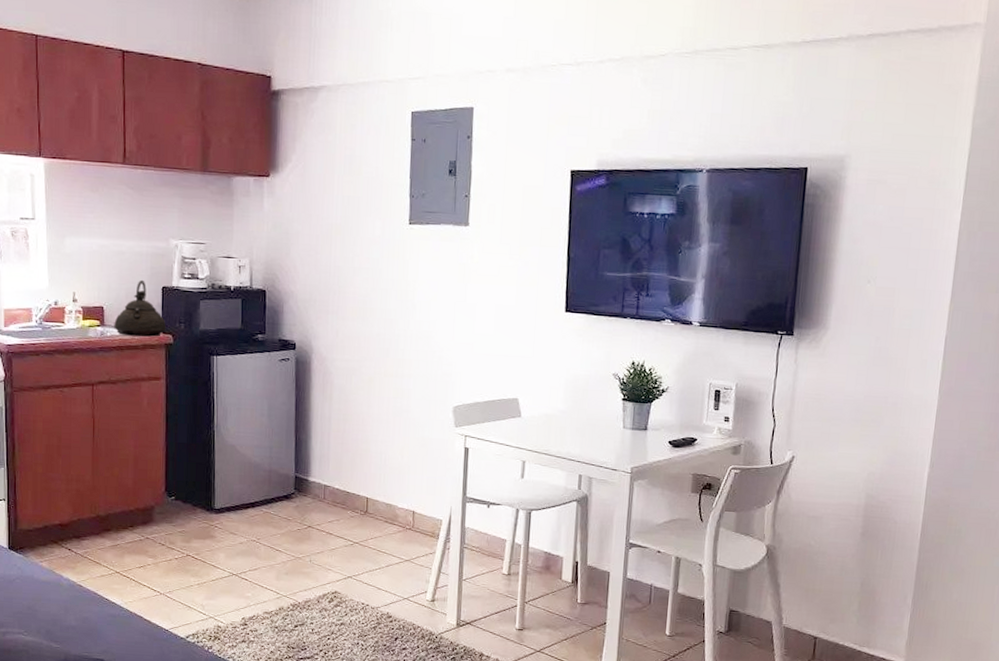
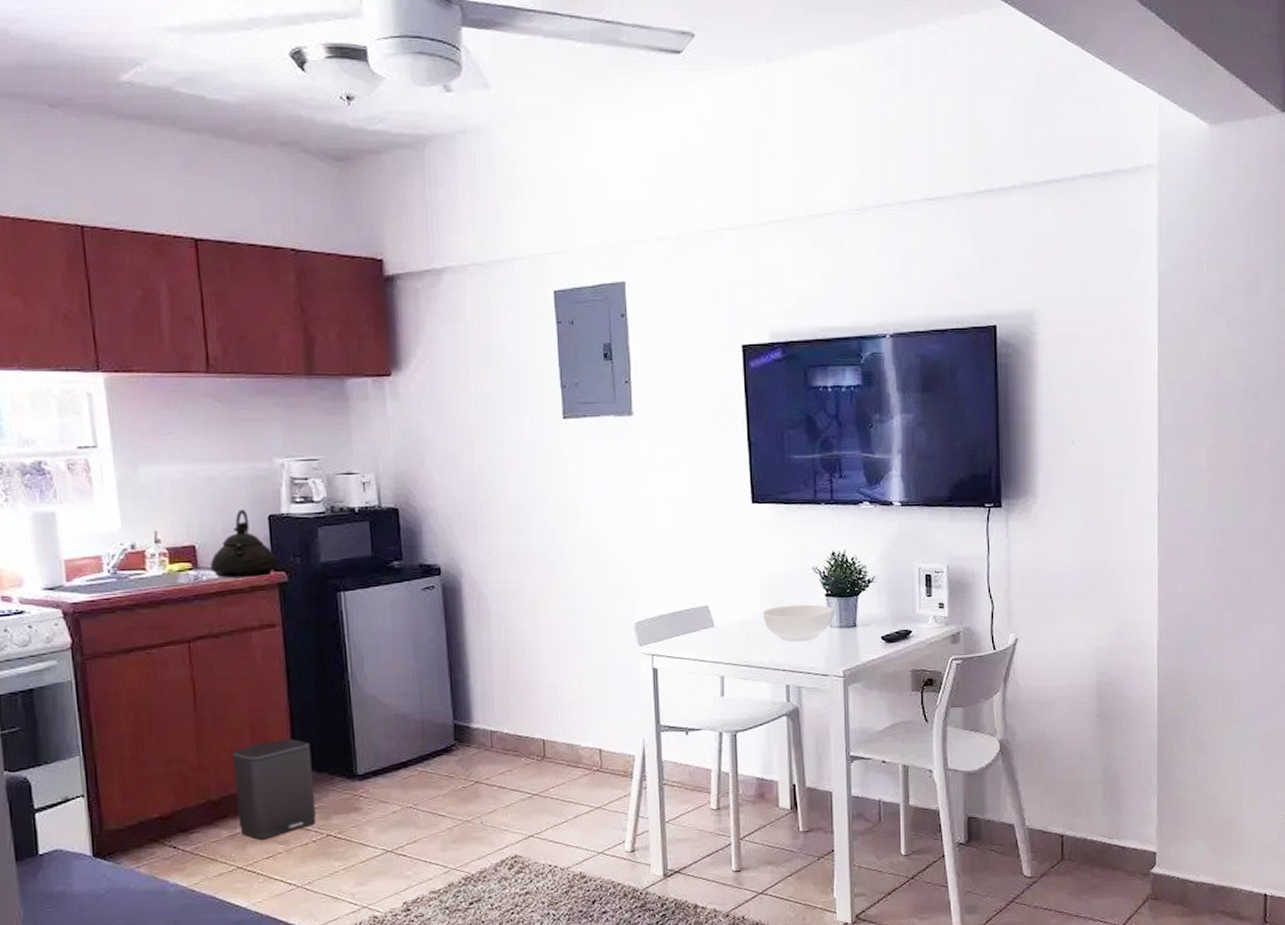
pedal bin: none [119,472,180,552] -> present [232,738,316,840]
bowl: none [564,404,628,438] -> present [761,604,834,642]

